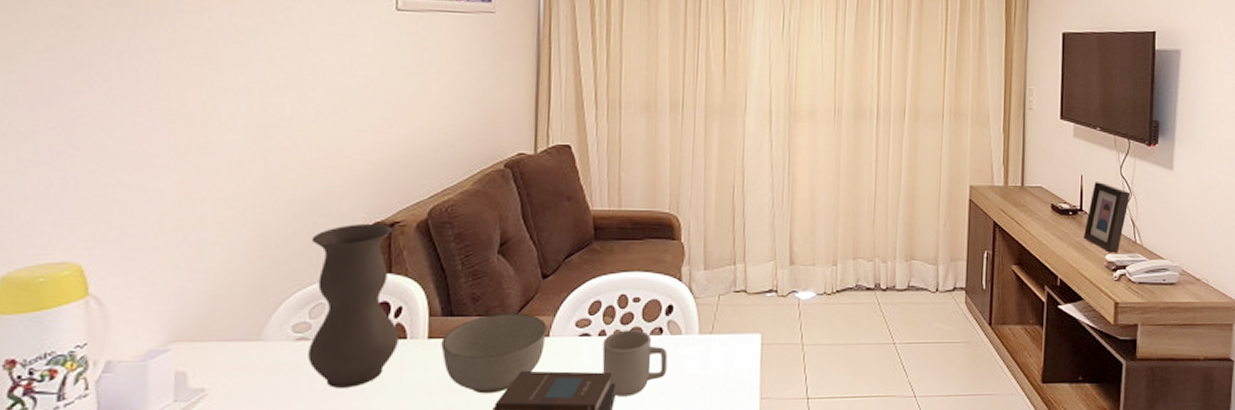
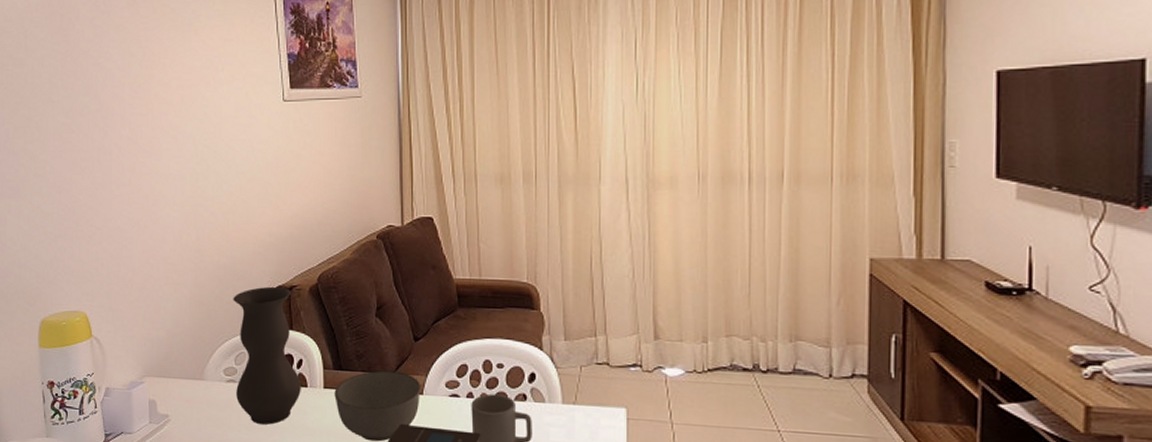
picture frame: present [1082,182,1131,253] -> none [1033,255,1108,344]

